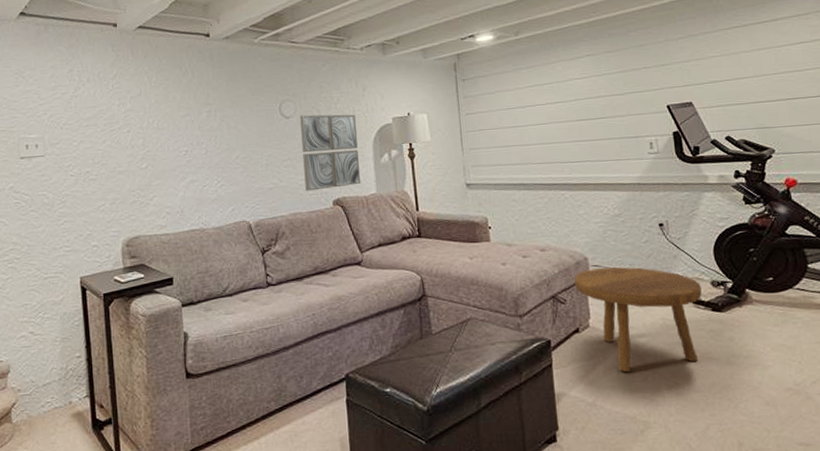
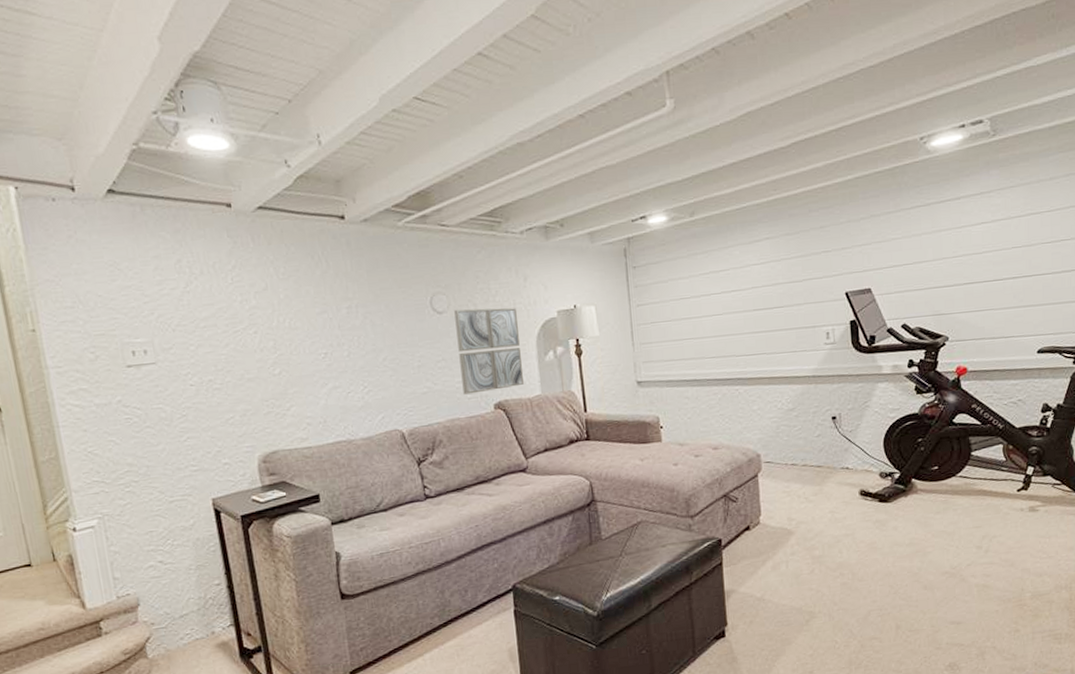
footstool: present [573,267,702,373] -> none [745,462,870,567]

